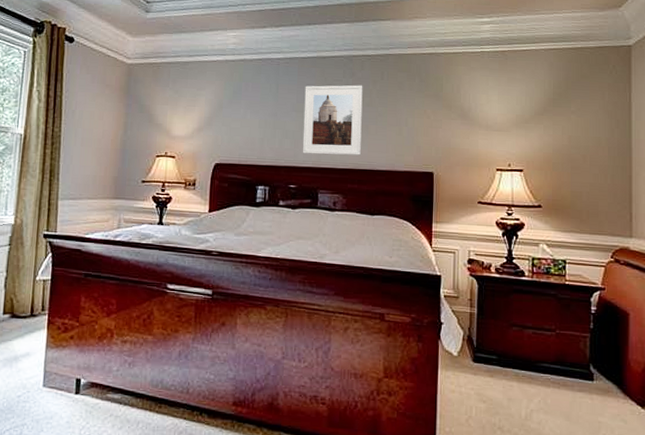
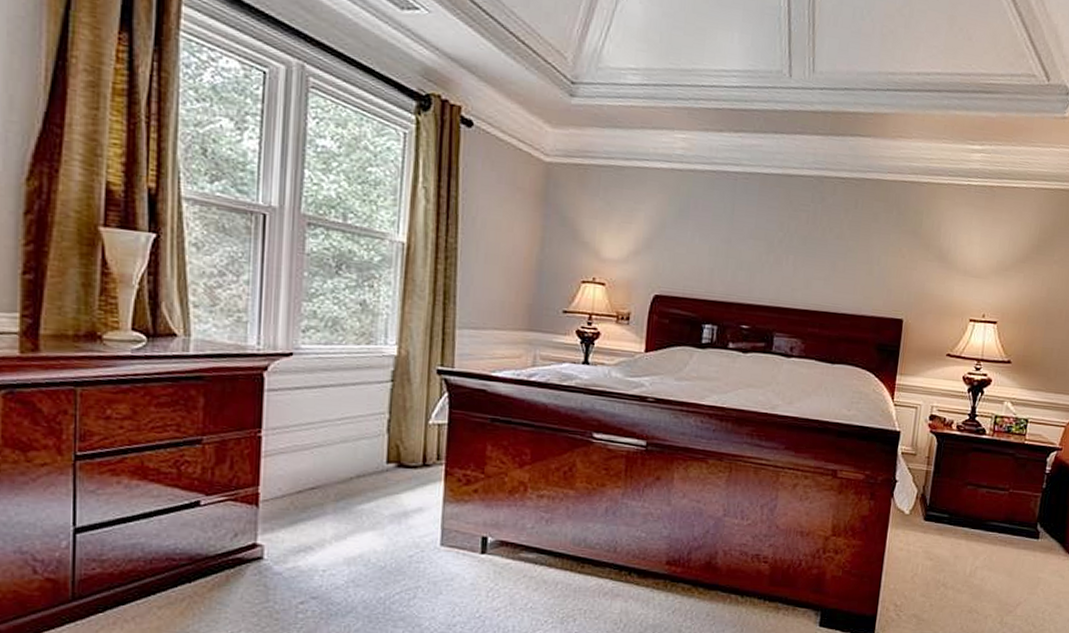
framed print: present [302,85,363,155] -> none [758,208,833,296]

